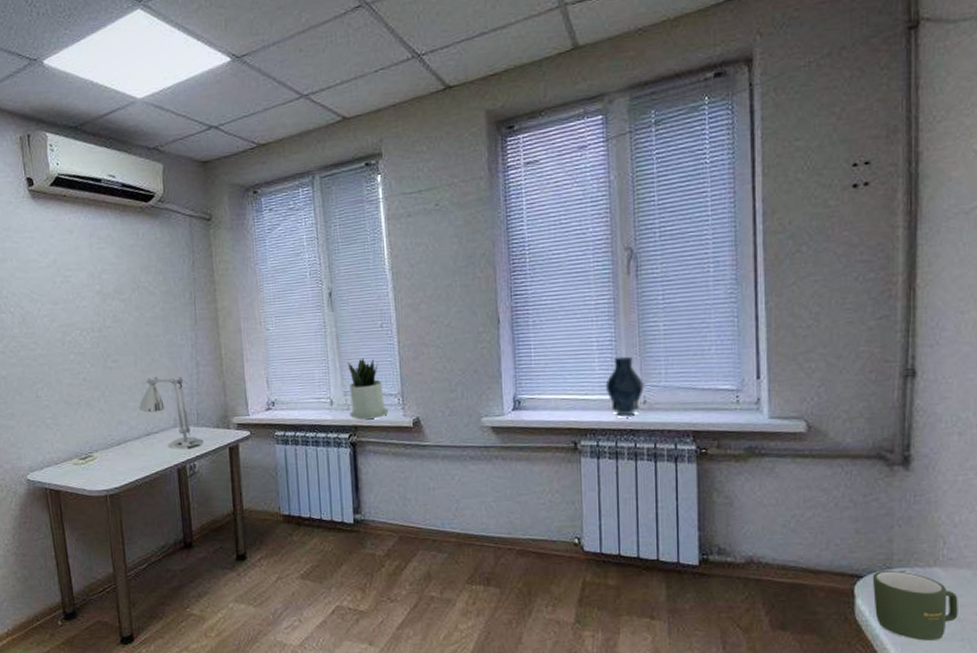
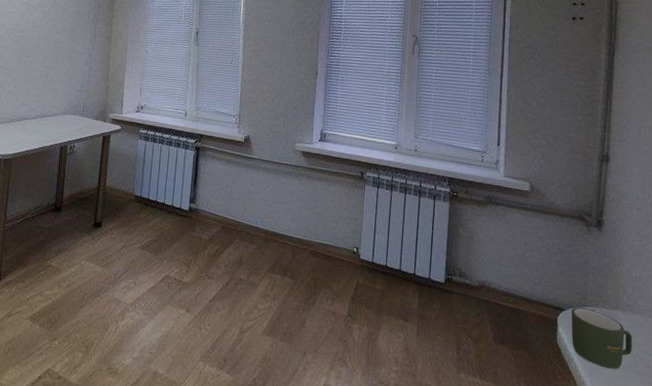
desk lamp: present [138,377,204,450] -> none [39,73,85,133]
planter: present [347,358,389,420] -> none [197,84,228,132]
vase: present [605,356,644,418] -> none [388,113,417,160]

